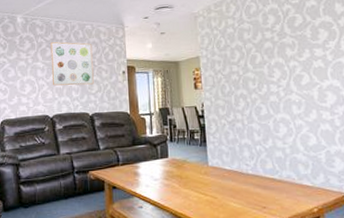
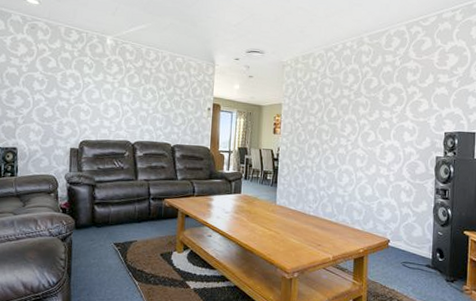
wall art: present [50,42,94,86] -> none [137,69,181,117]

